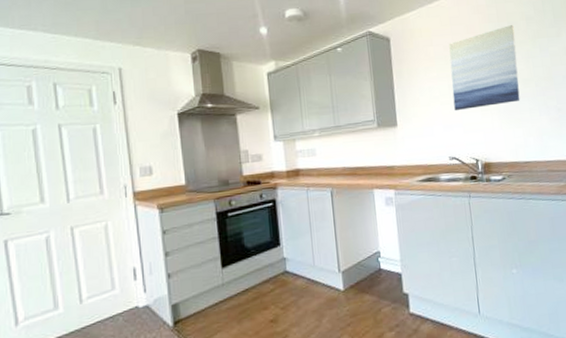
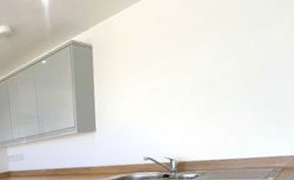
wall art: present [449,25,521,111] -> none [152,16,228,114]

